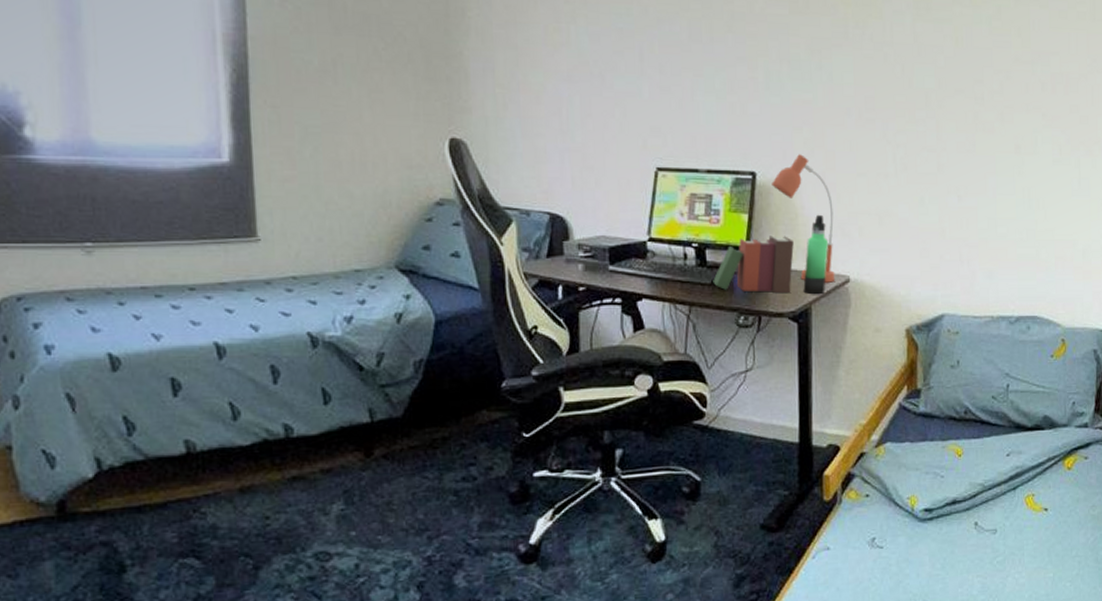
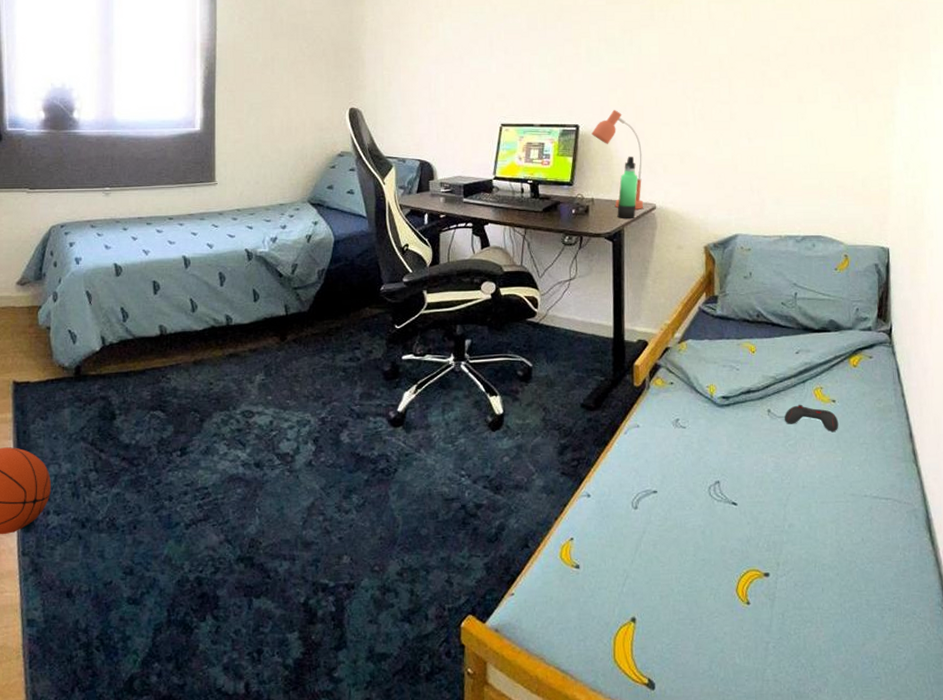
books: present [713,236,794,294] -> none [544,173,610,219]
game controller: none [993,514,1051,544] -> present [785,404,839,431]

